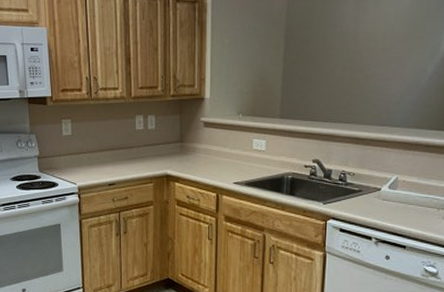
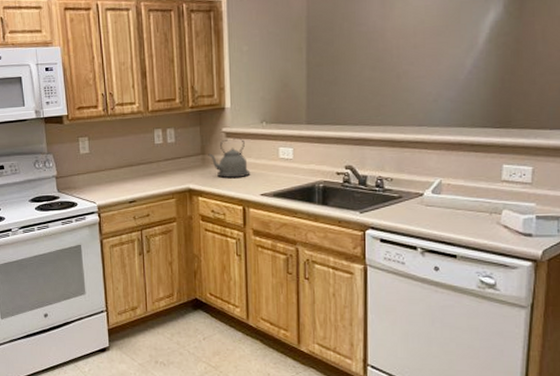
kettle: none [186,128,225,166] -> present [208,138,251,178]

